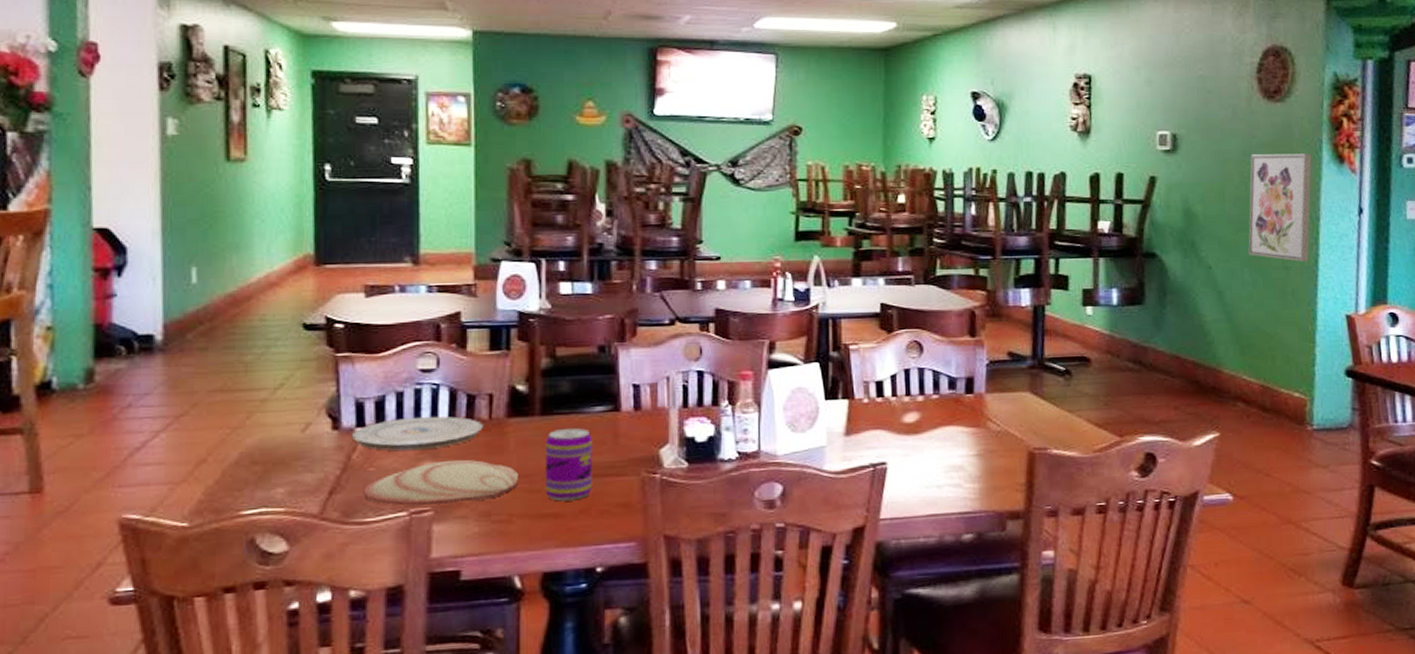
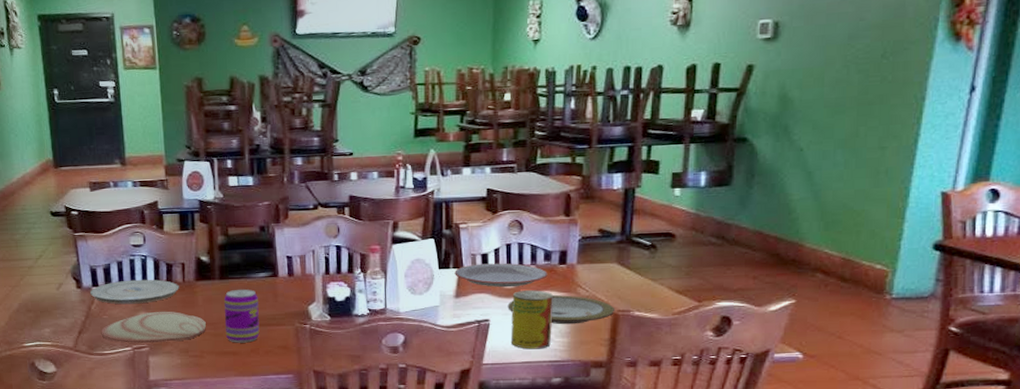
plate: none [844,392,953,422] -> present [455,263,548,288]
plate: none [908,430,1031,467] -> present [507,295,615,325]
beverage can: none [912,425,961,499] -> present [510,290,553,349]
wall art: present [1248,153,1312,262] -> none [843,33,924,142]

